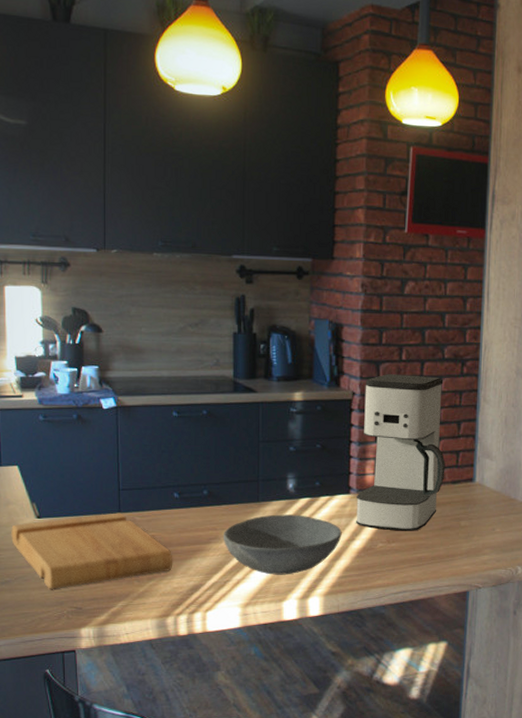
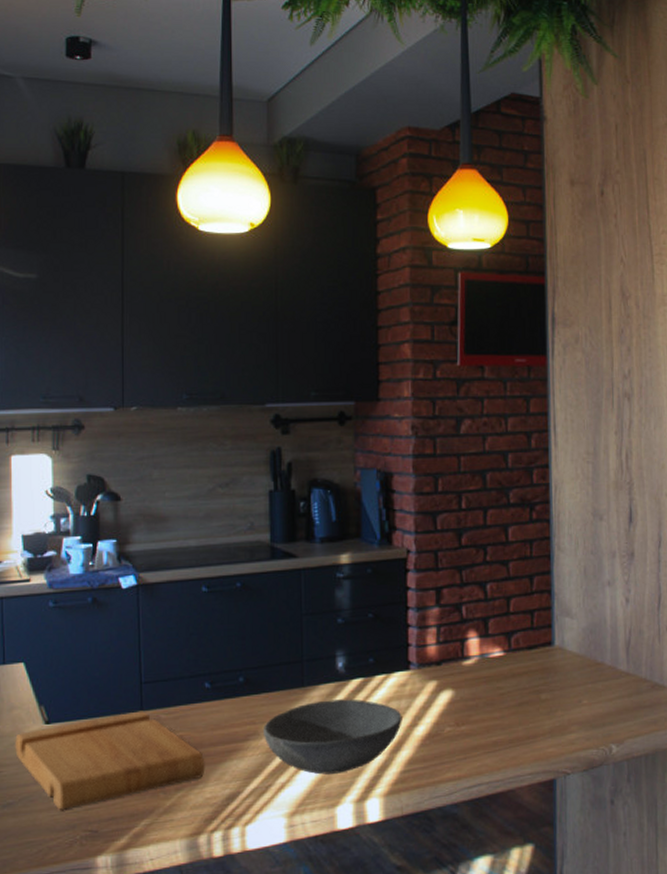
coffee maker: present [356,374,446,531] -> none [417,525,519,711]

